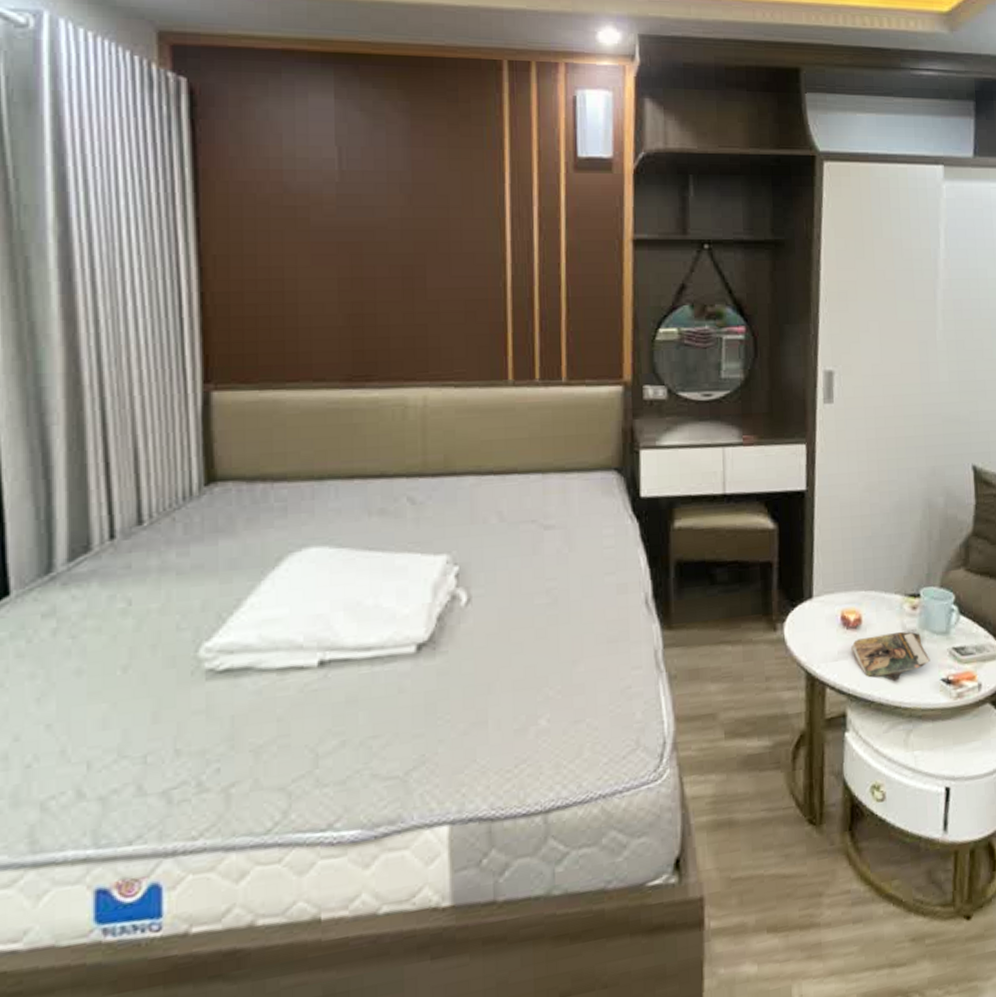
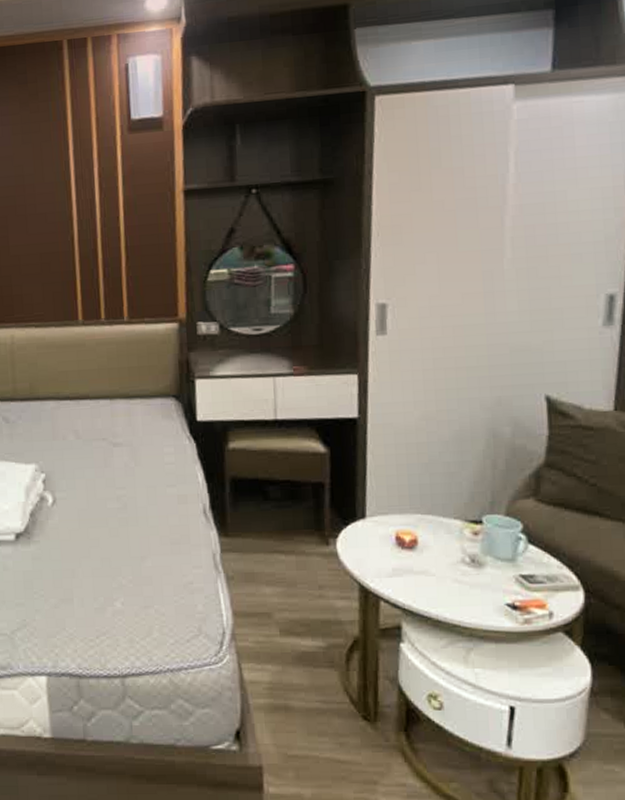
magazine: present [851,631,931,681] -> none [406,555,494,600]

